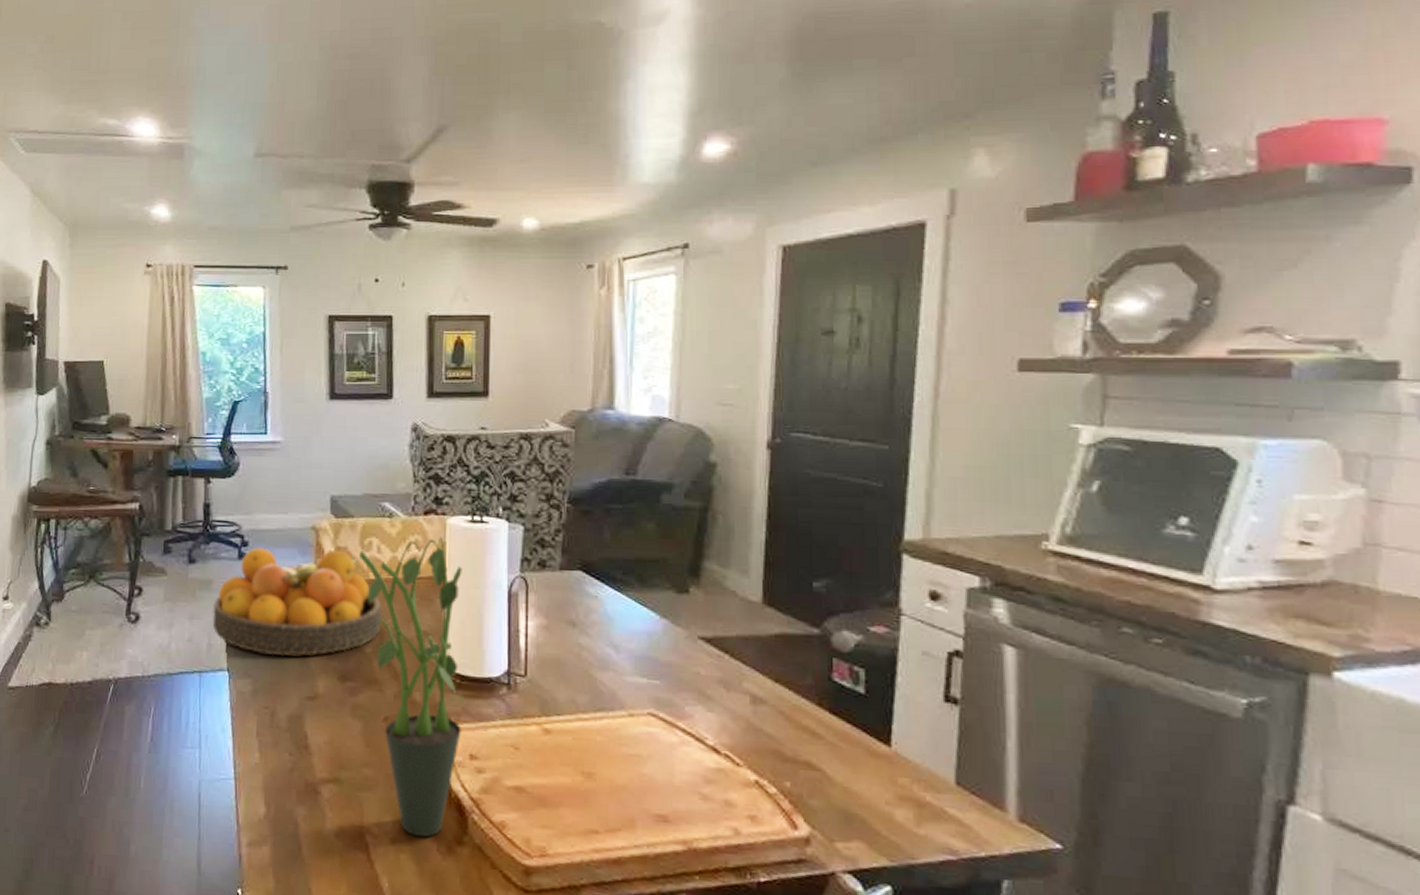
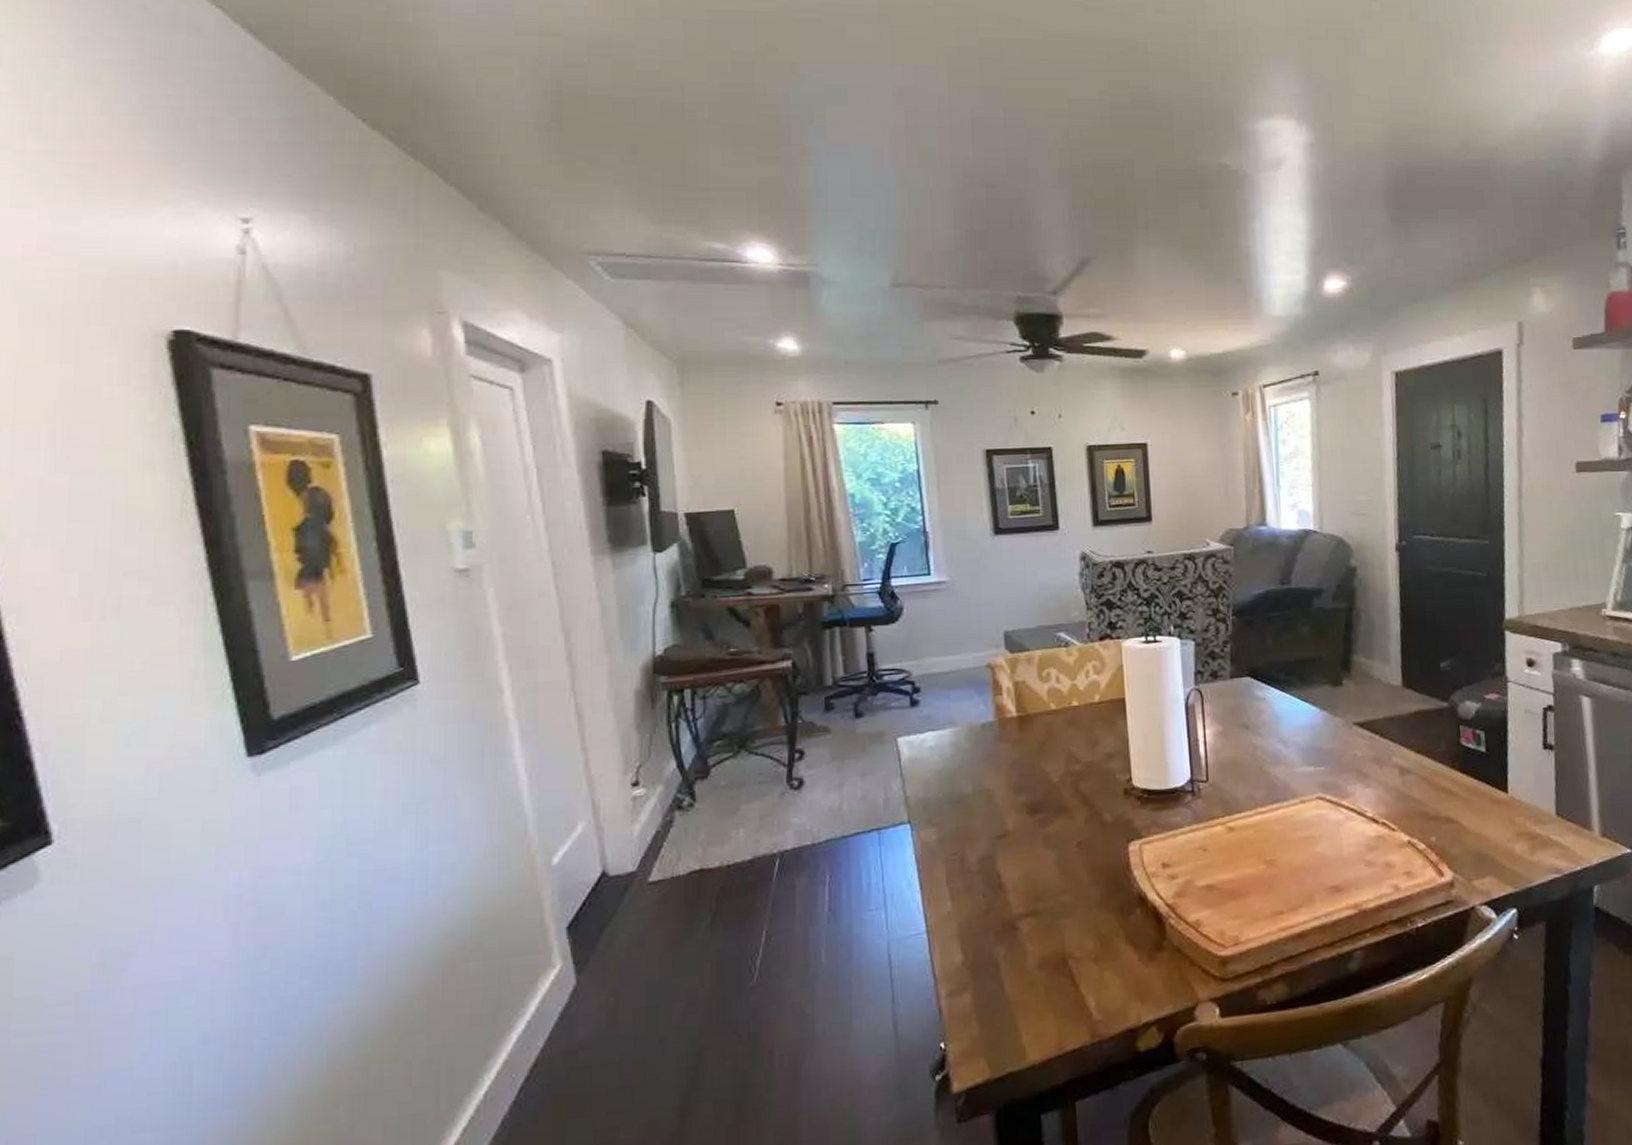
fruit bowl: present [212,547,382,657] -> none [887,684,1067,801]
potted plant: present [343,537,462,838] -> none [1024,660,1153,952]

